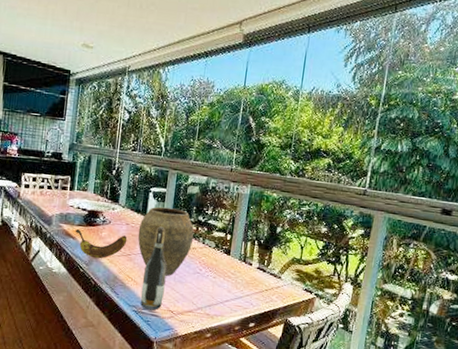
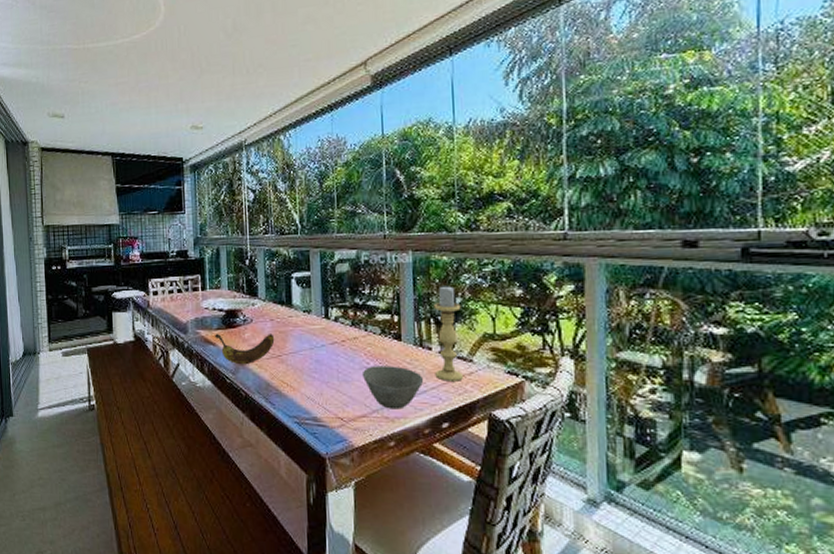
vase: present [137,206,194,276] -> none [285,293,353,376]
wine bottle: present [140,226,167,311] -> none [300,317,329,420]
bowl: none [194,272,242,309] -> present [361,366,424,410]
candle holder: none [251,216,280,292] -> present [433,286,463,381]

